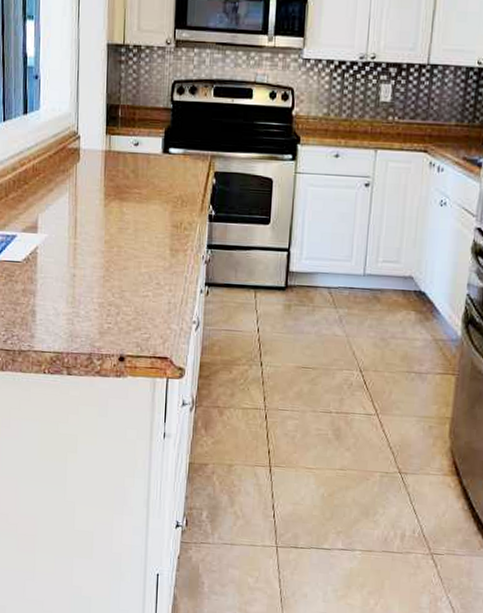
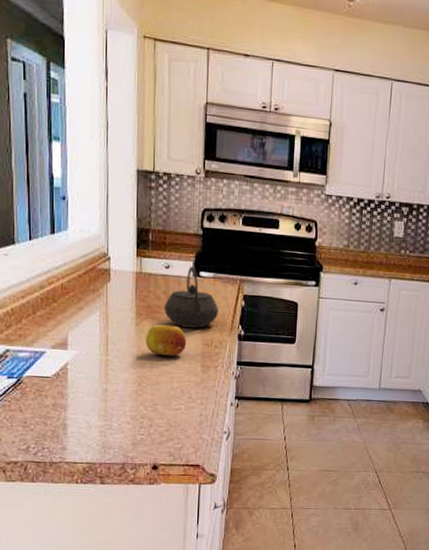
fruit: none [114,205,156,239] -> present [146,324,187,357]
kettle: none [133,142,189,209] -> present [164,266,219,328]

